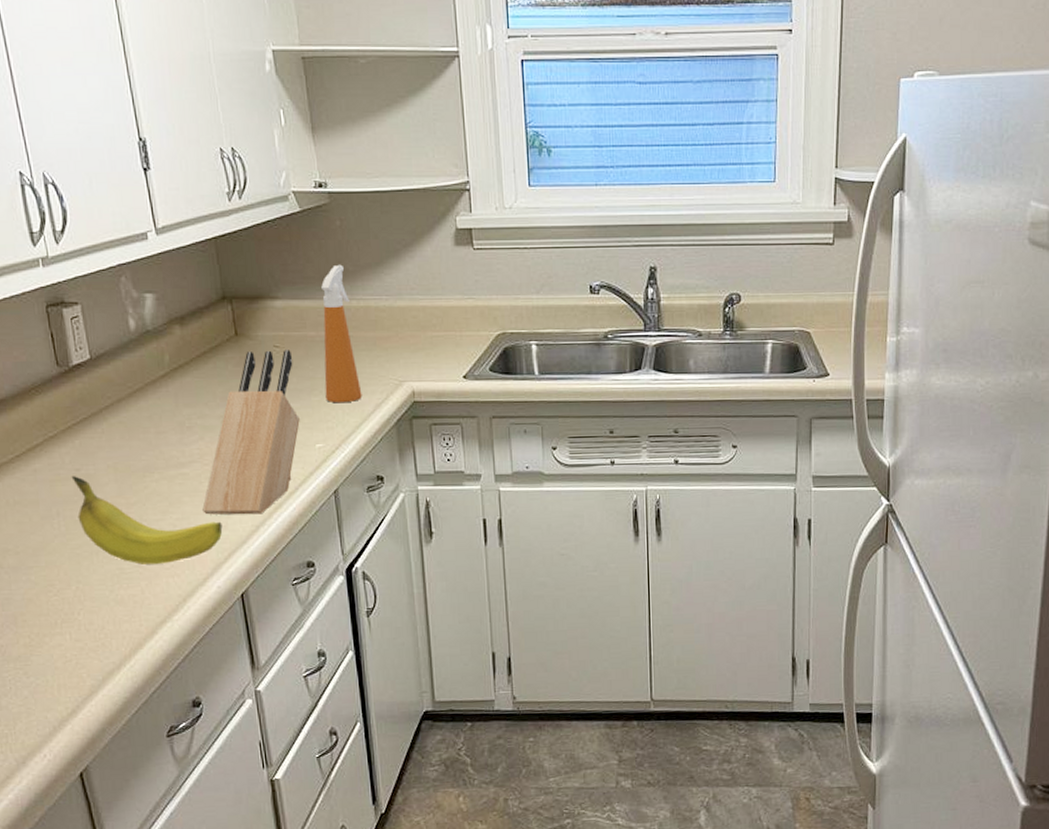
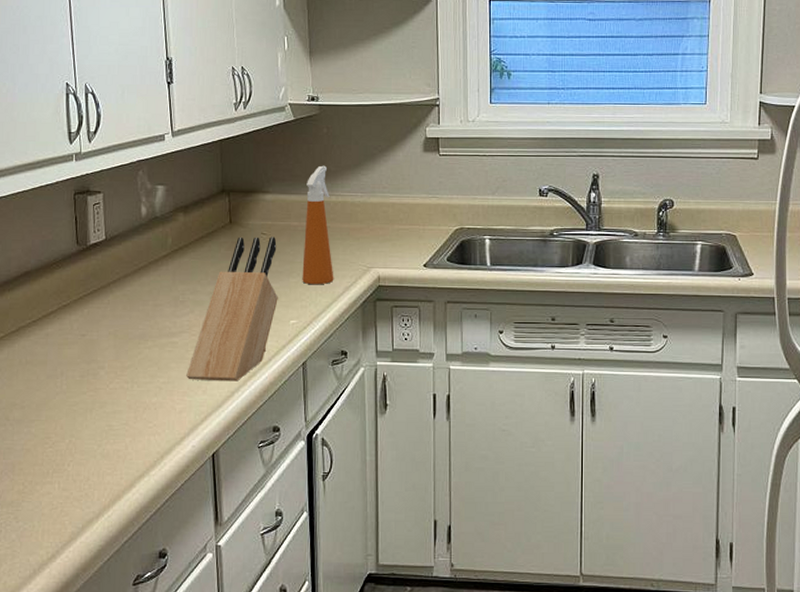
fruit: present [71,476,223,565] -> none [77,341,202,423]

